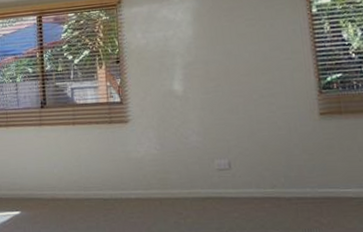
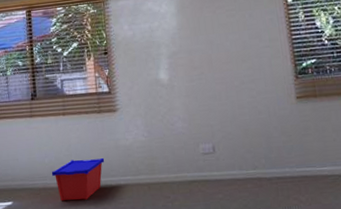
storage bin: none [60,169,115,213] -> present [51,157,105,201]

